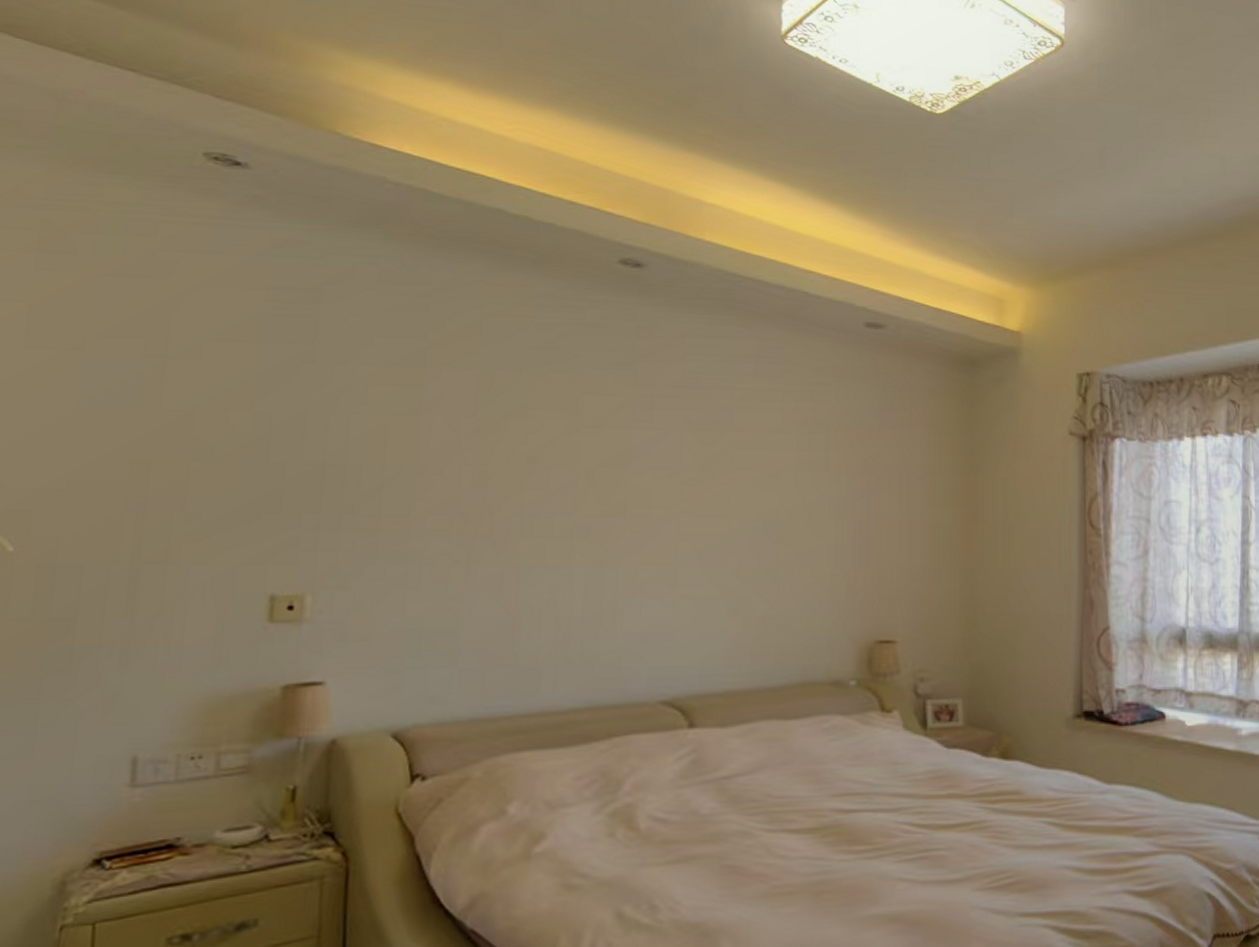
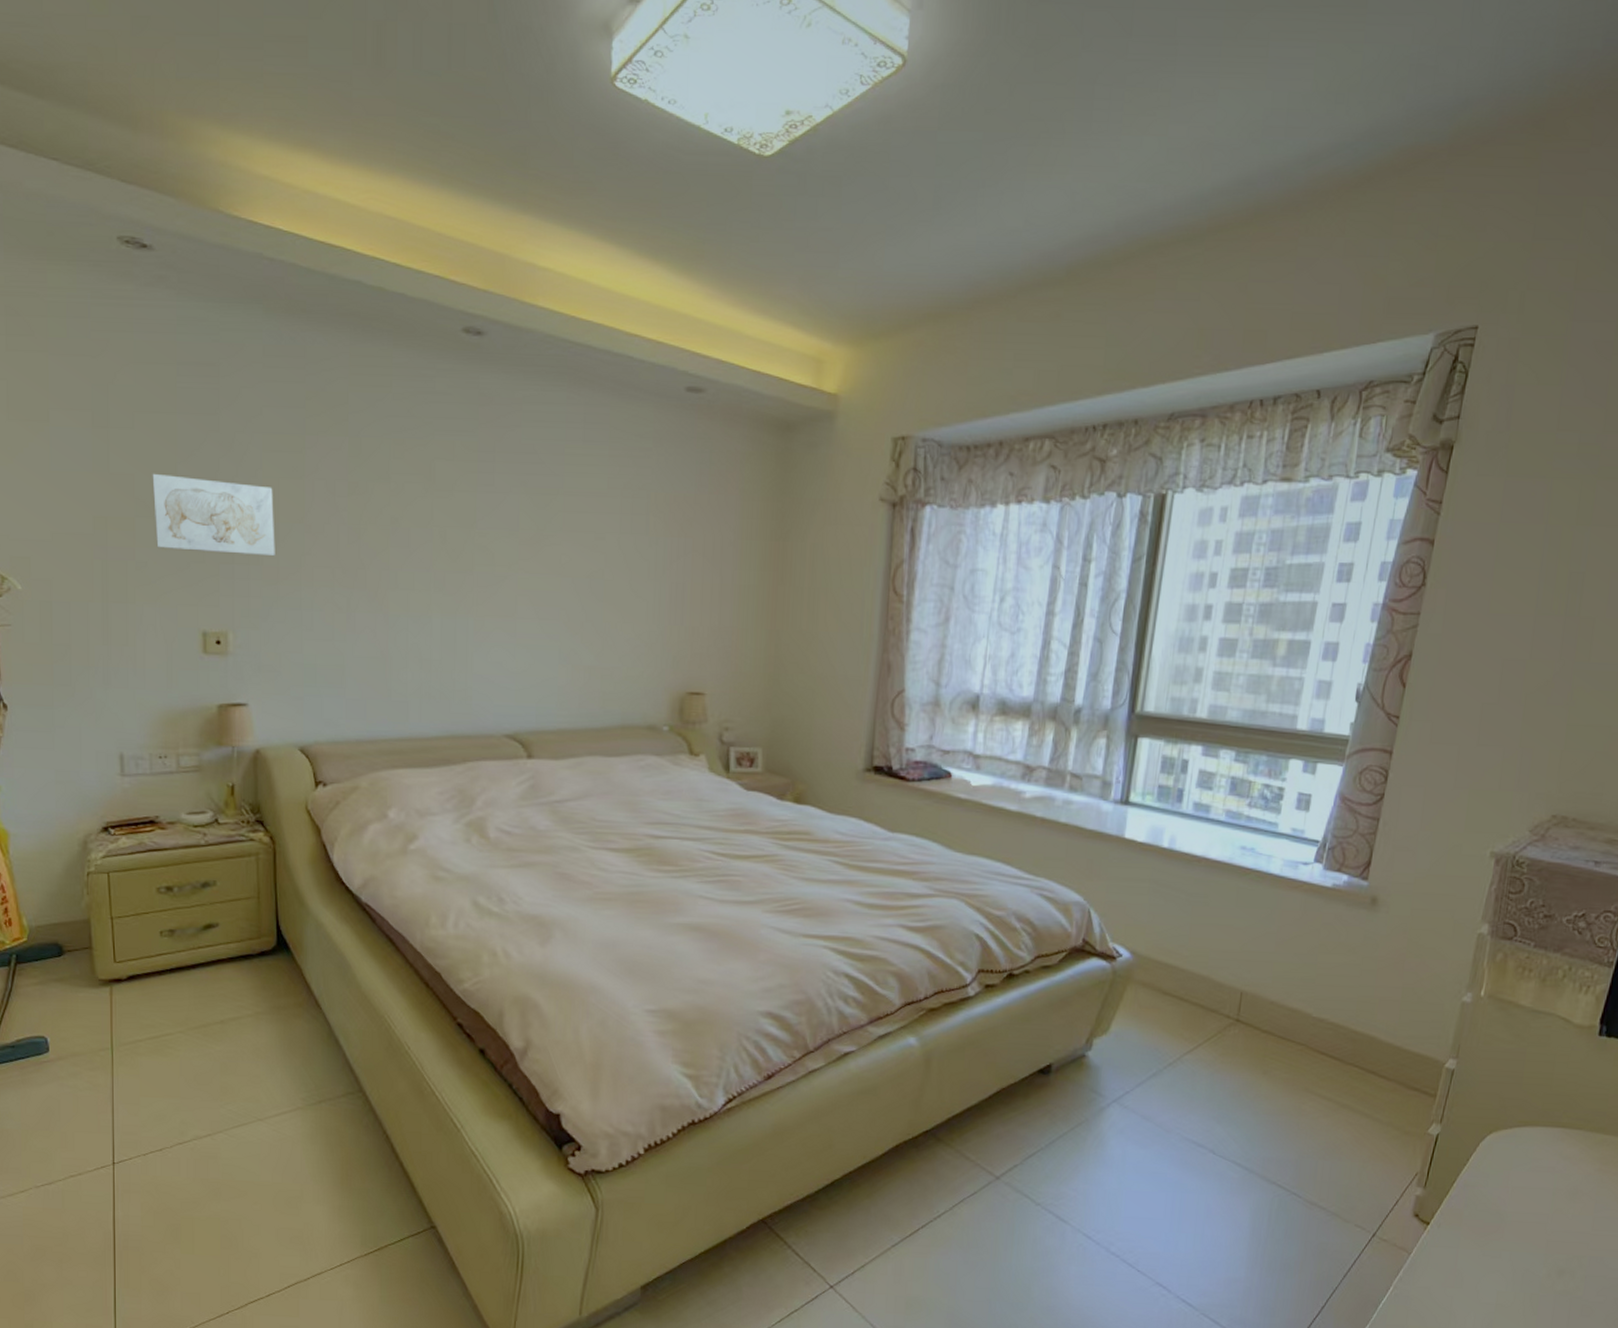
wall art: none [216,409,379,504] -> present [152,473,275,557]

